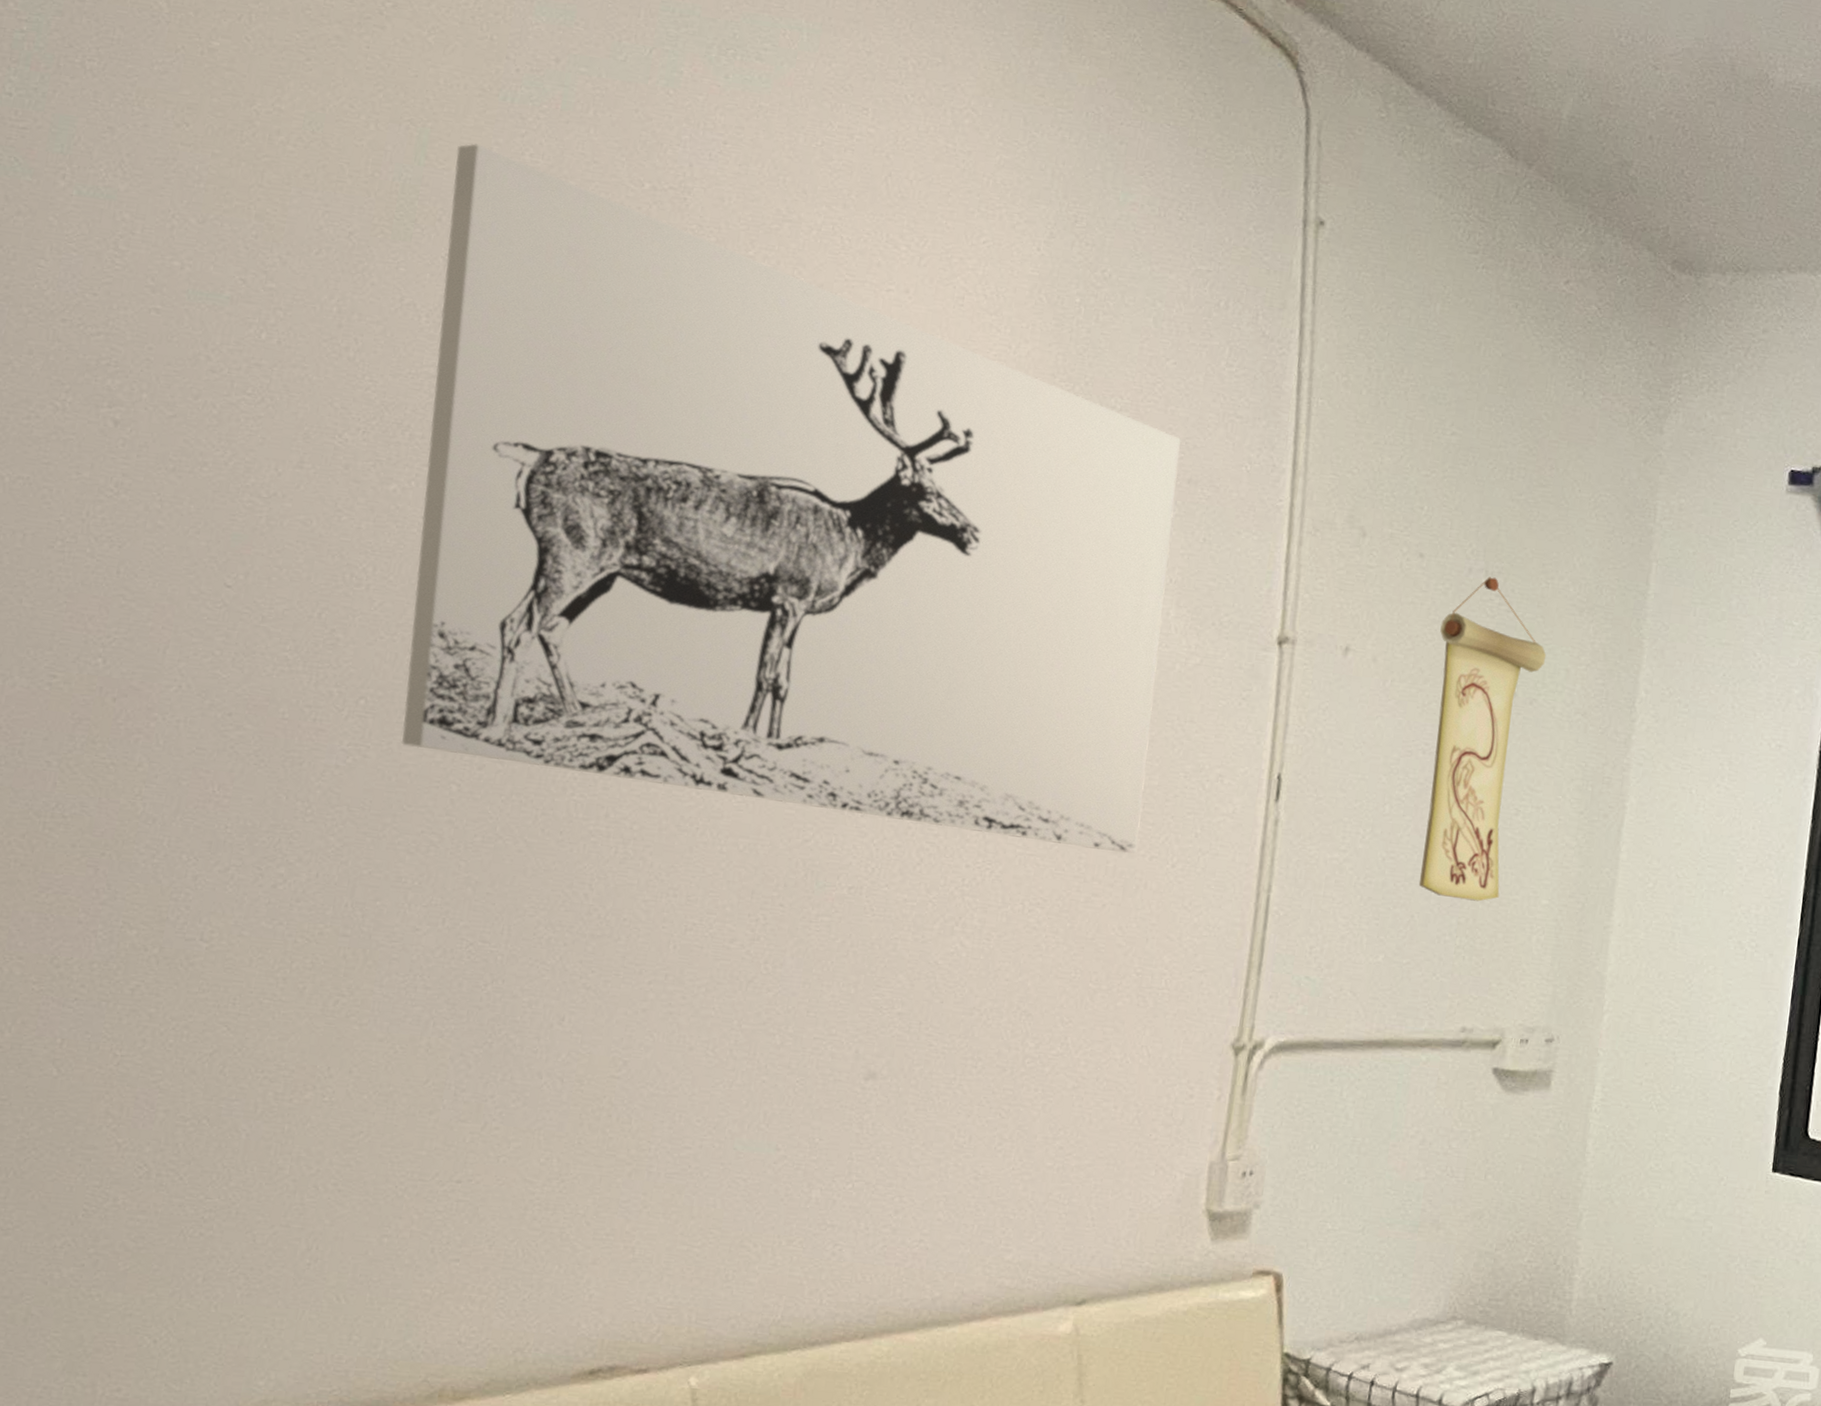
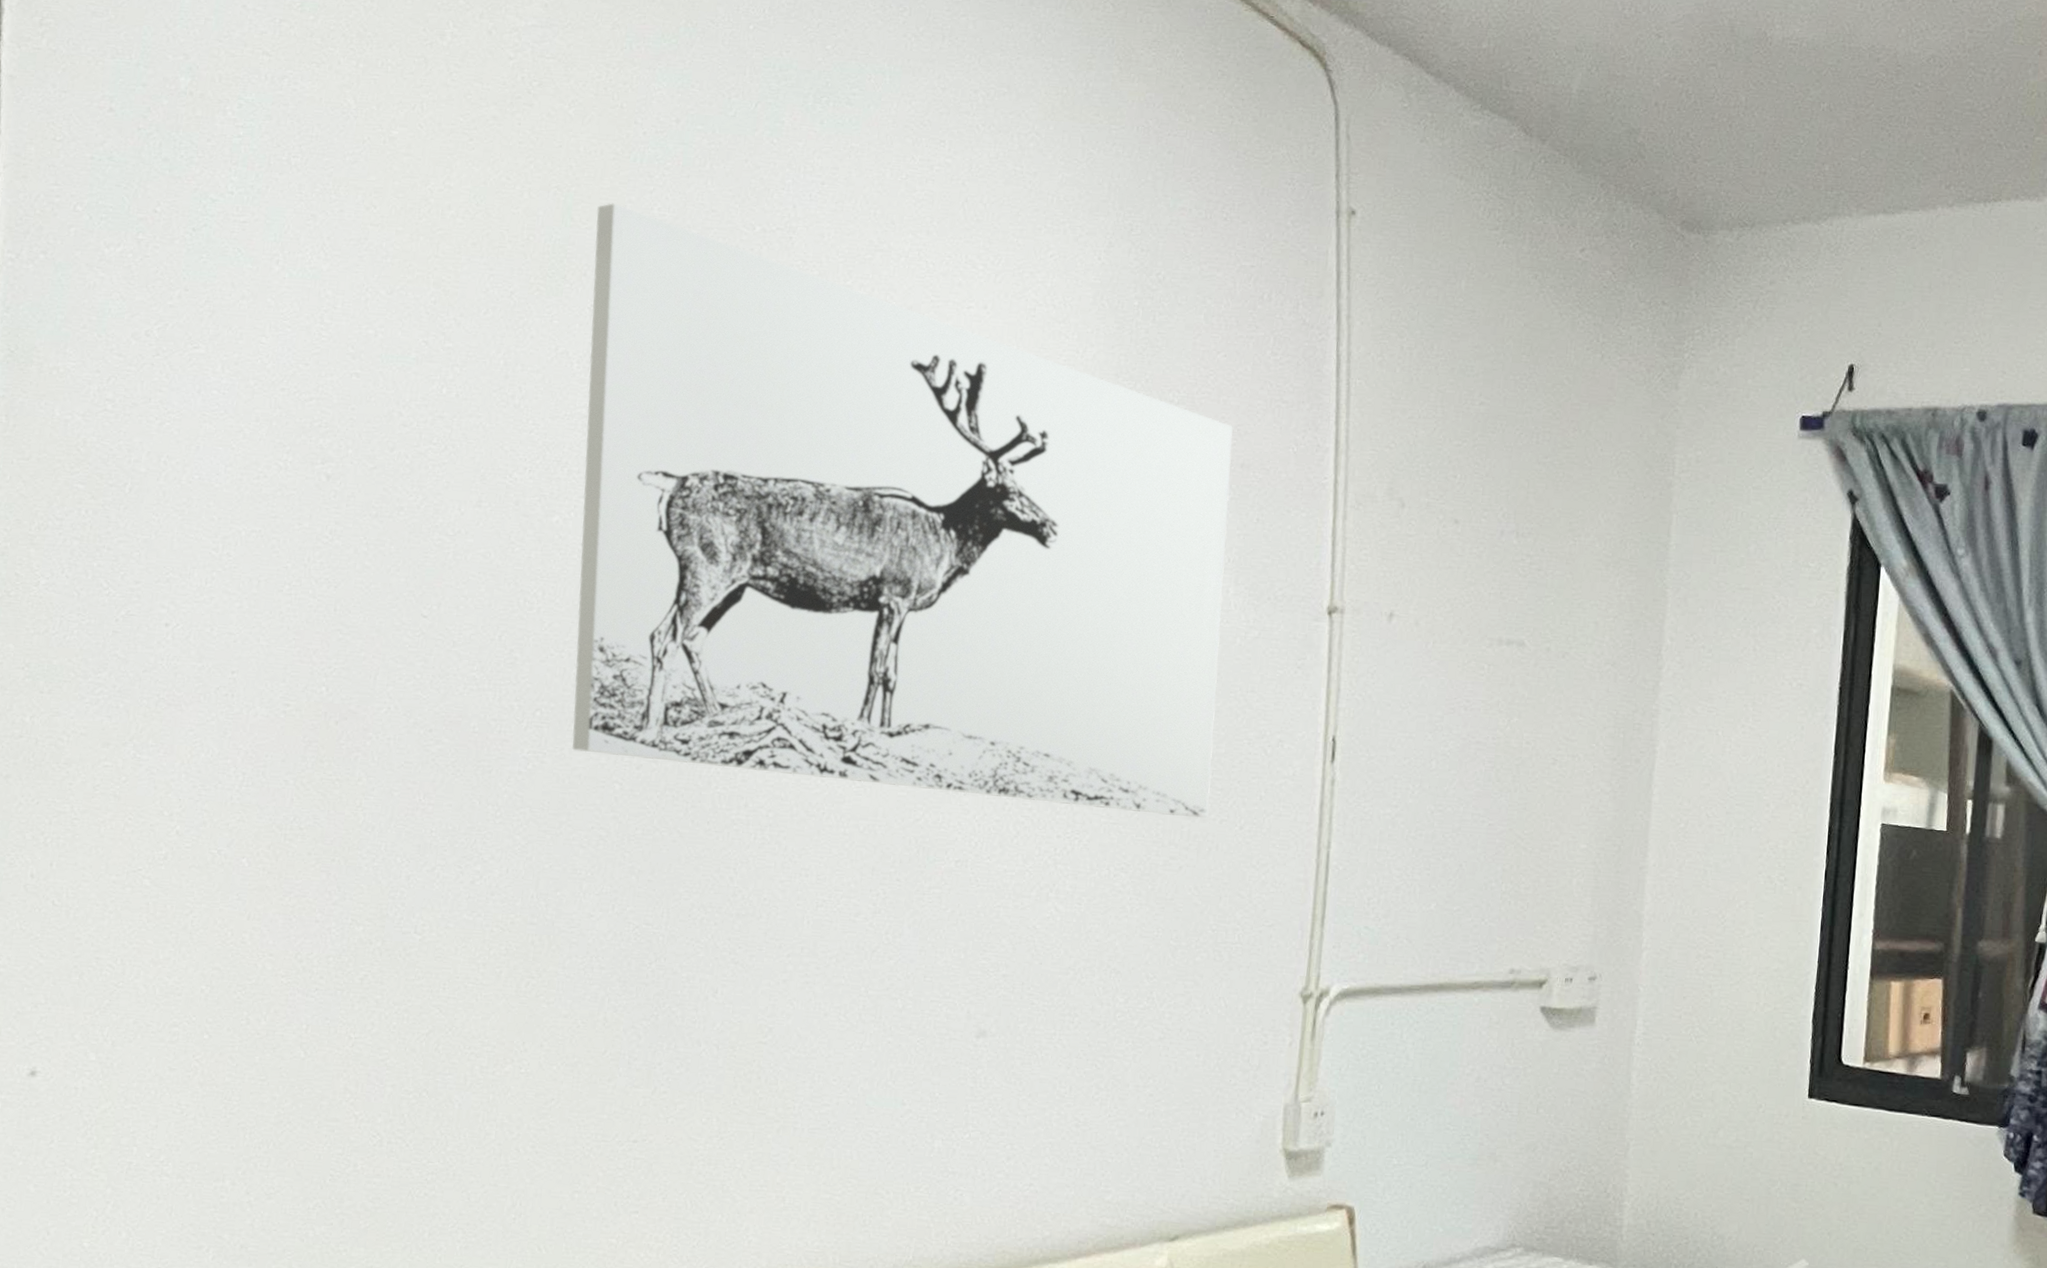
wall scroll: present [1418,577,1547,902] -> none [1465,538,1576,849]

